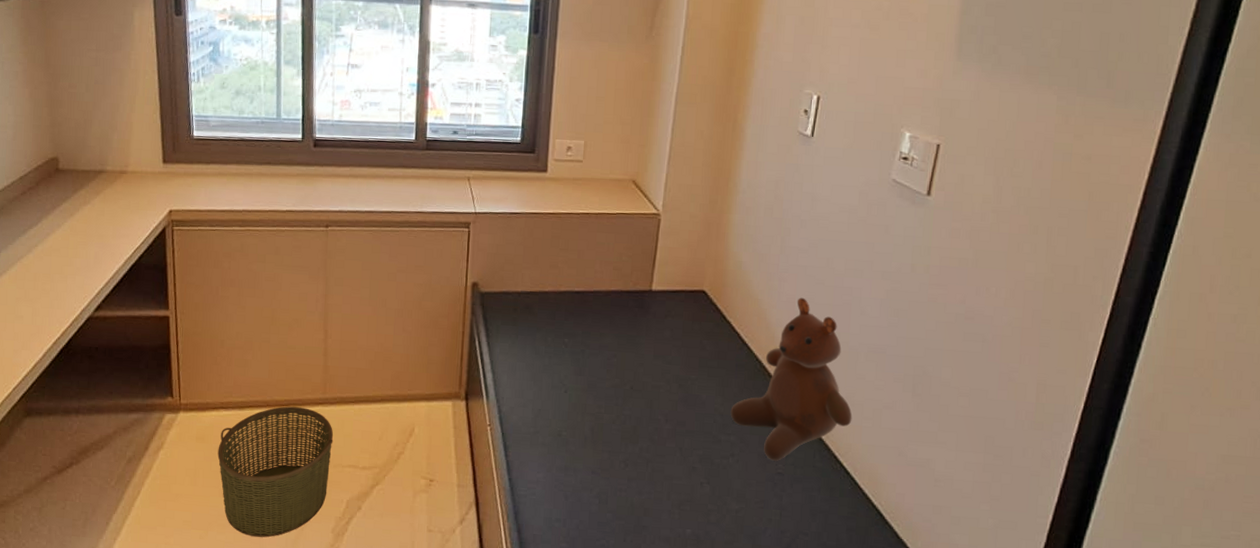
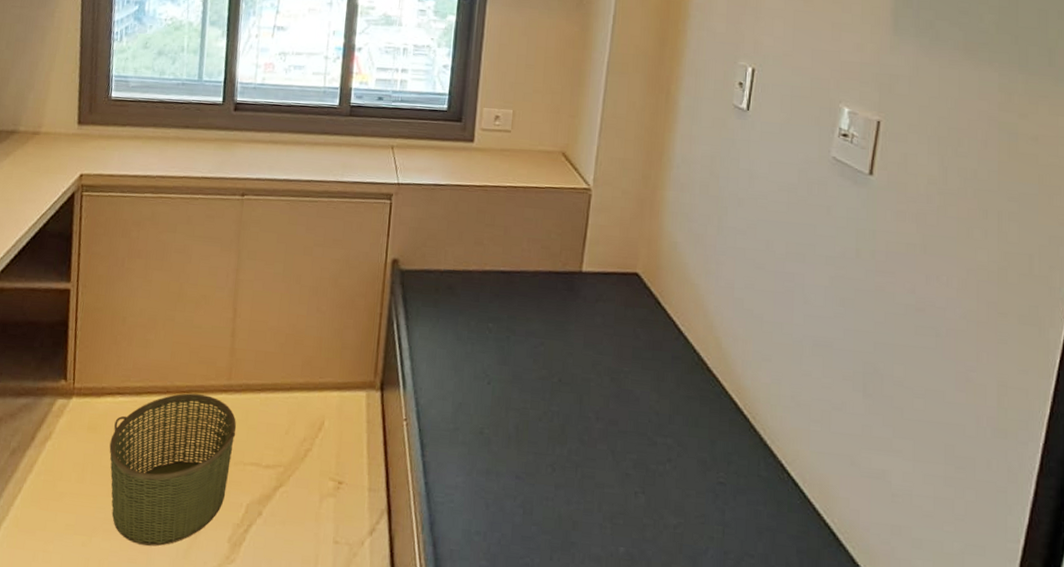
teddy bear: present [730,297,853,461] -> none [666,282,799,469]

